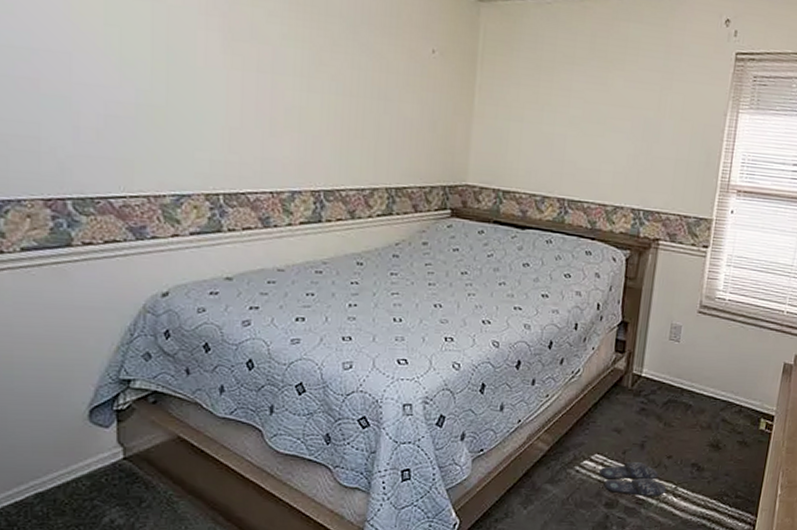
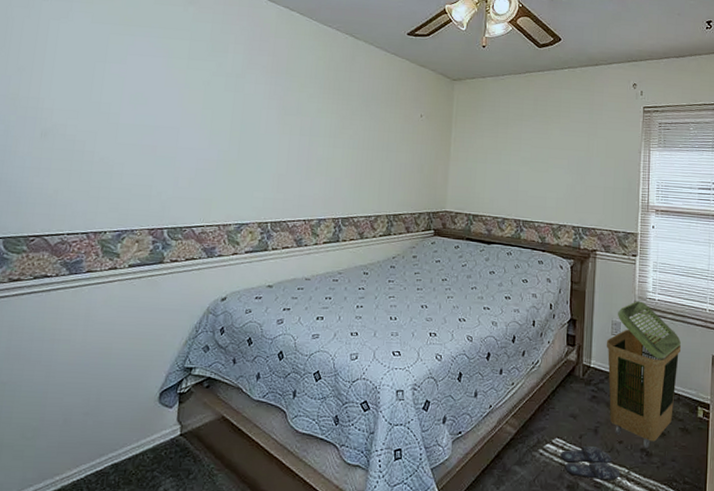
laundry basket: none [659,301,750,464] -> present [607,301,681,449]

